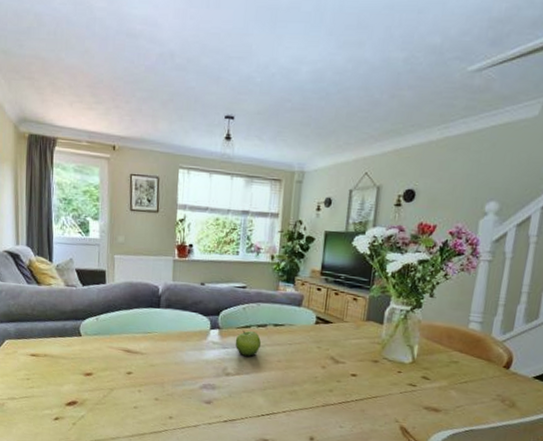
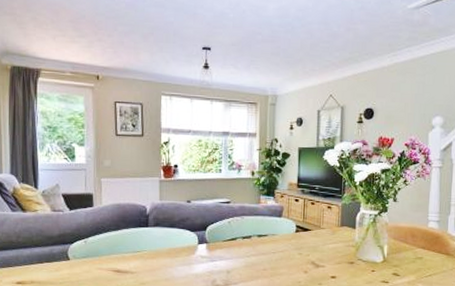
fruit: present [235,330,261,357] -> none [222,242,246,267]

